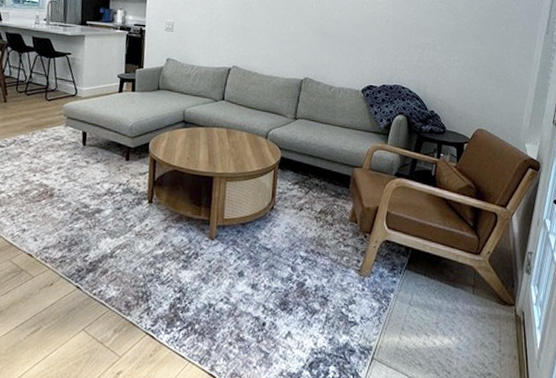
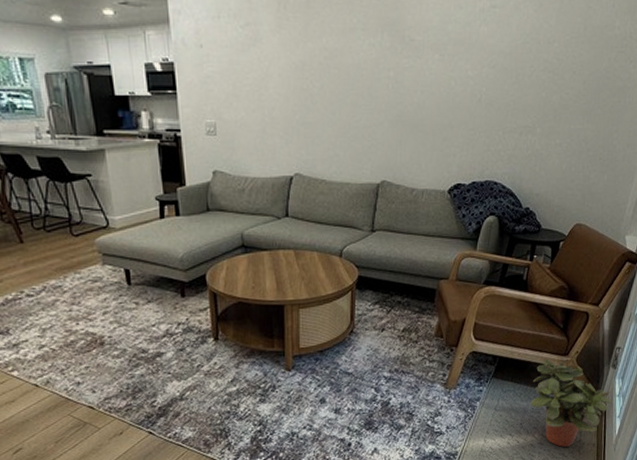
potted plant: none [445,255,529,357] -> present [530,358,612,448]

